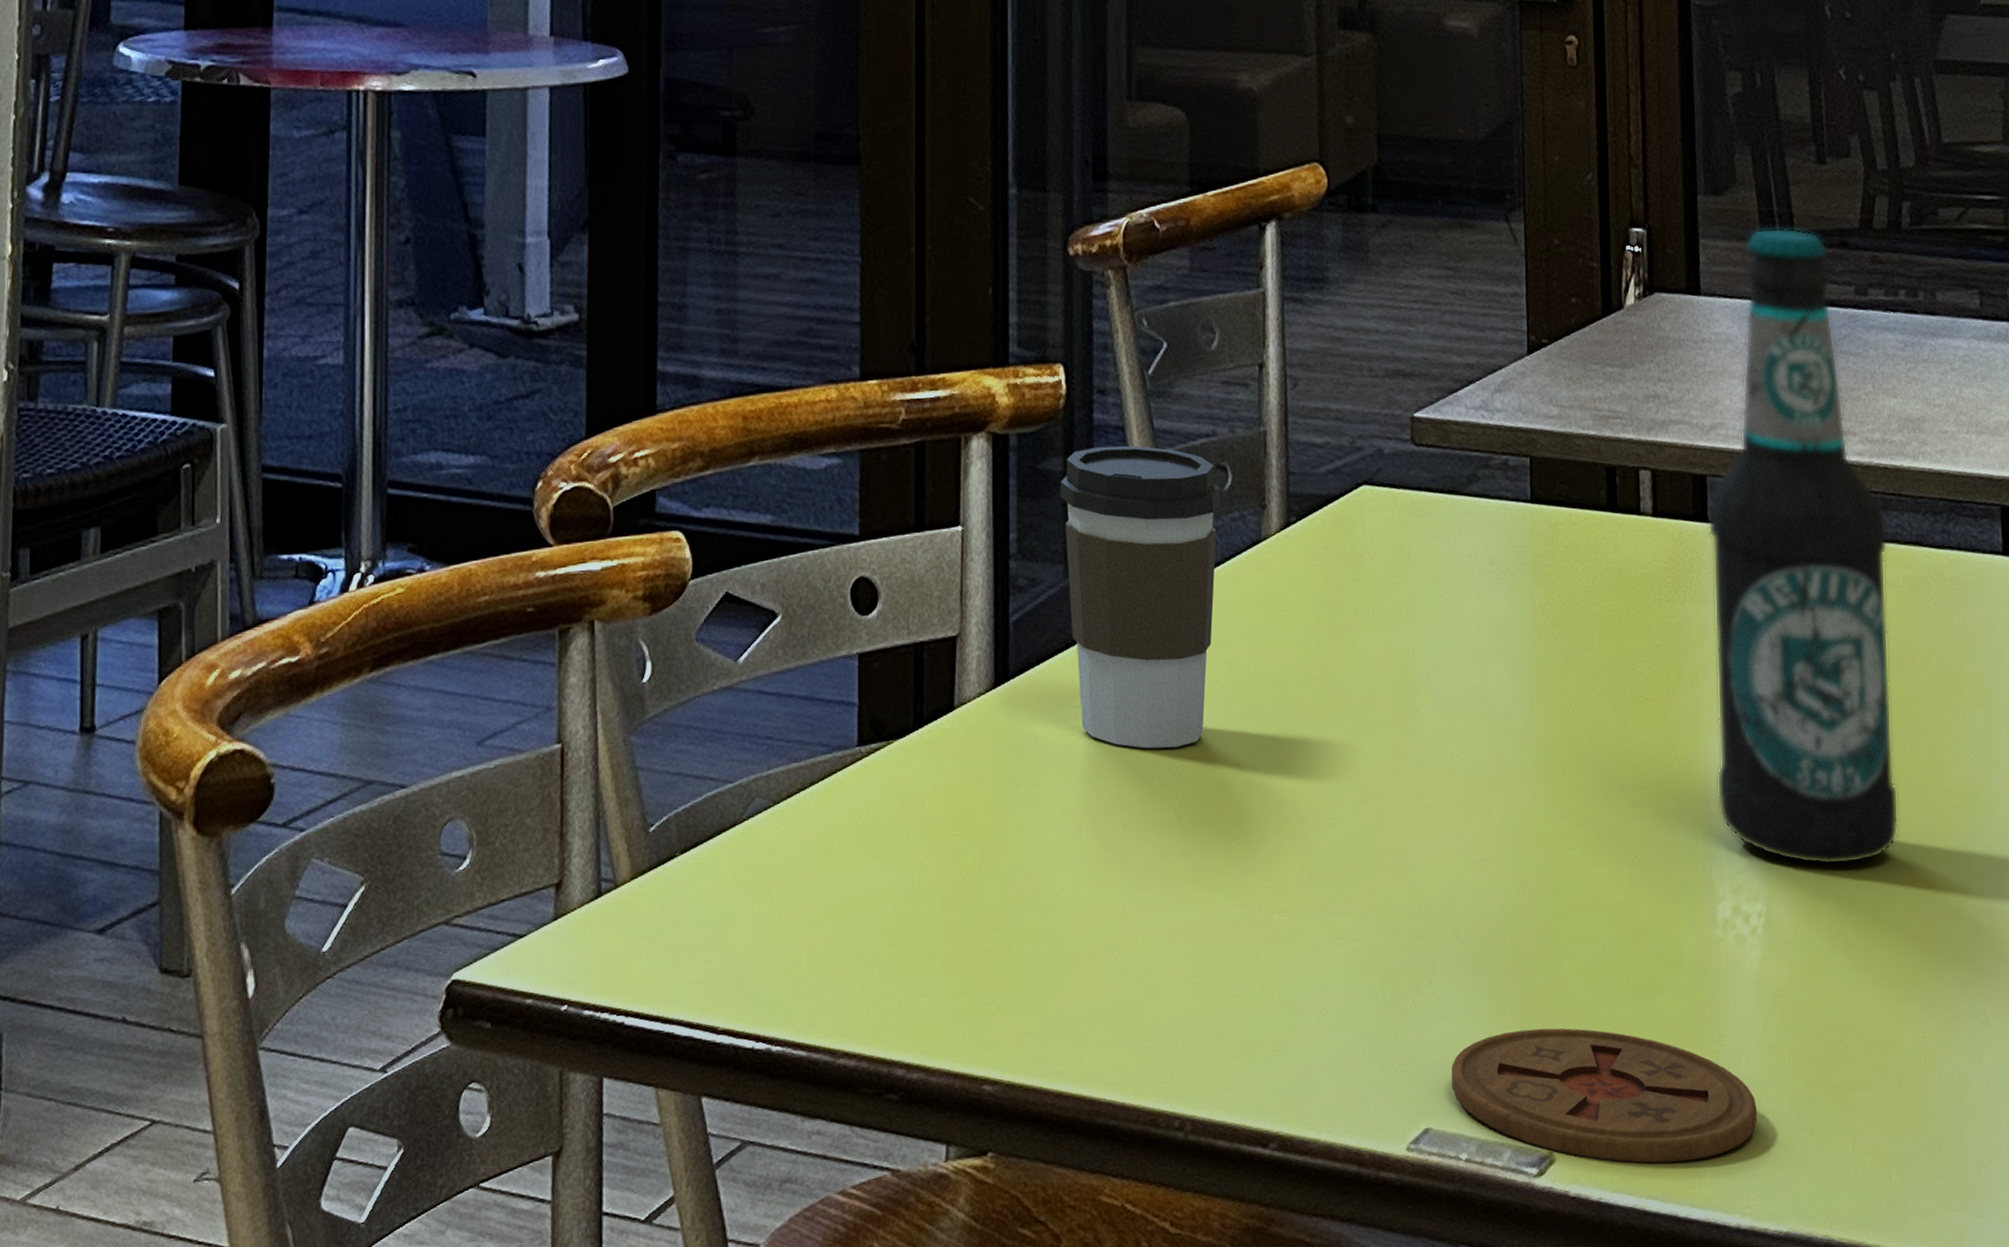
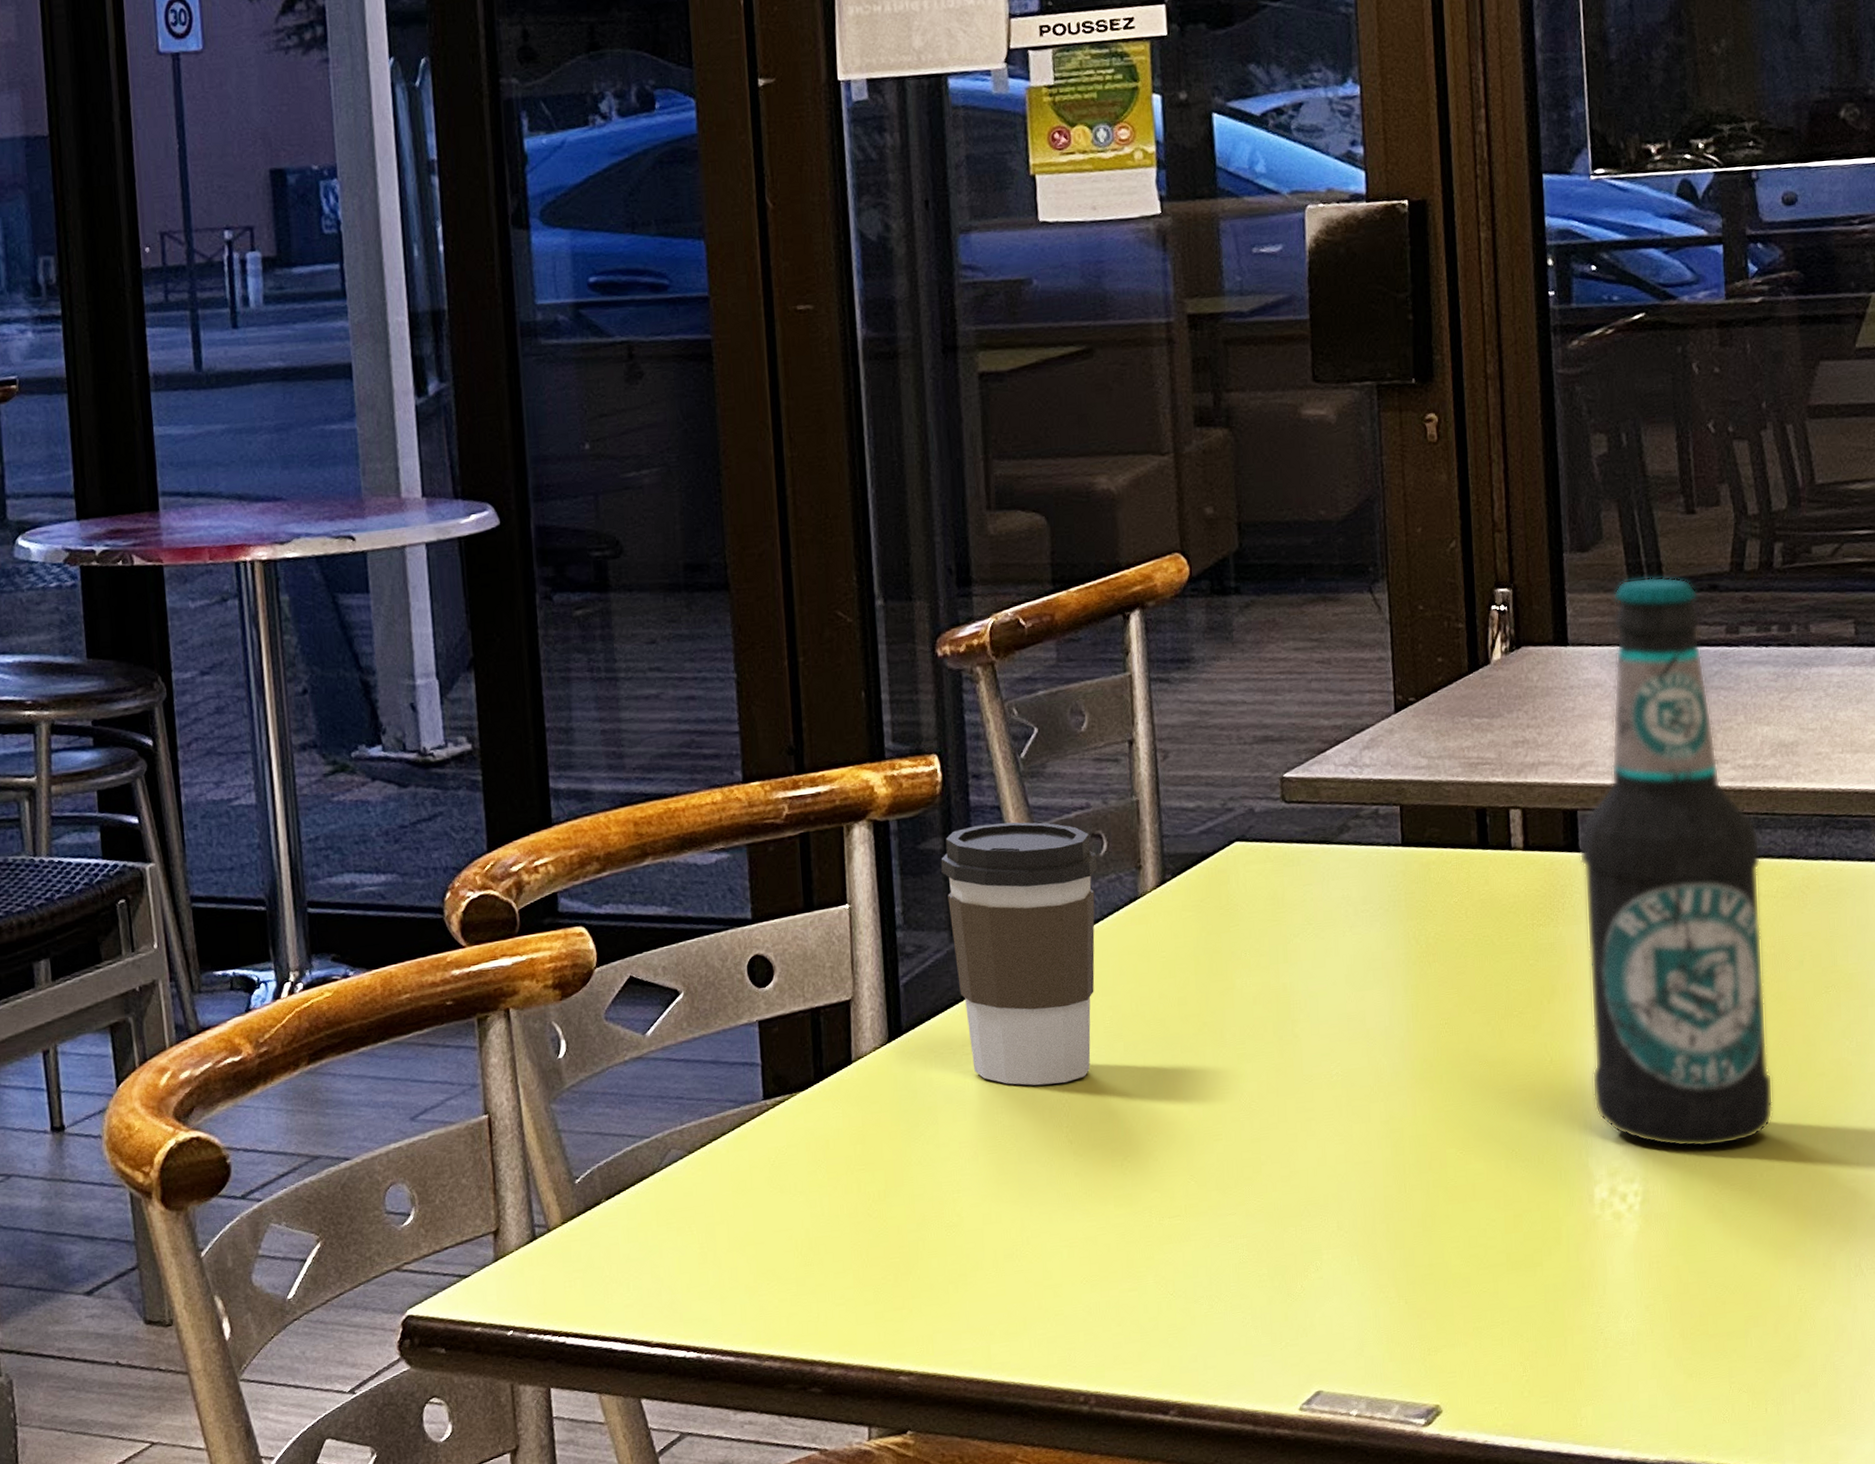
coaster: present [1452,1028,1757,1164] -> none [1340,1300,1636,1410]

